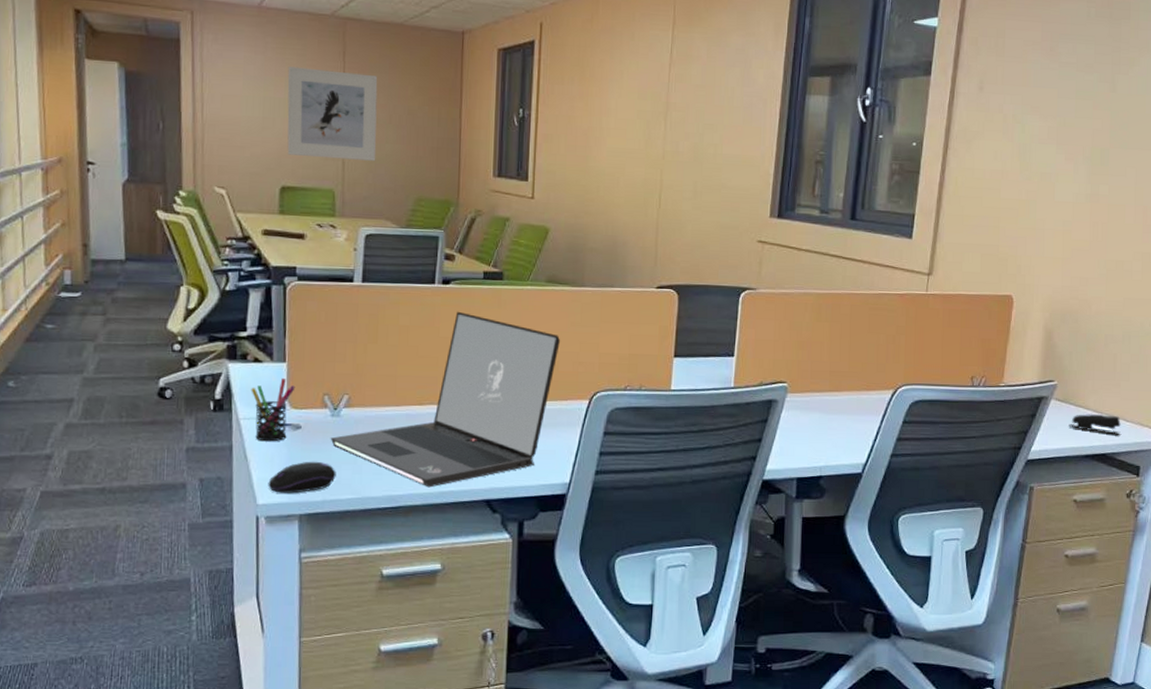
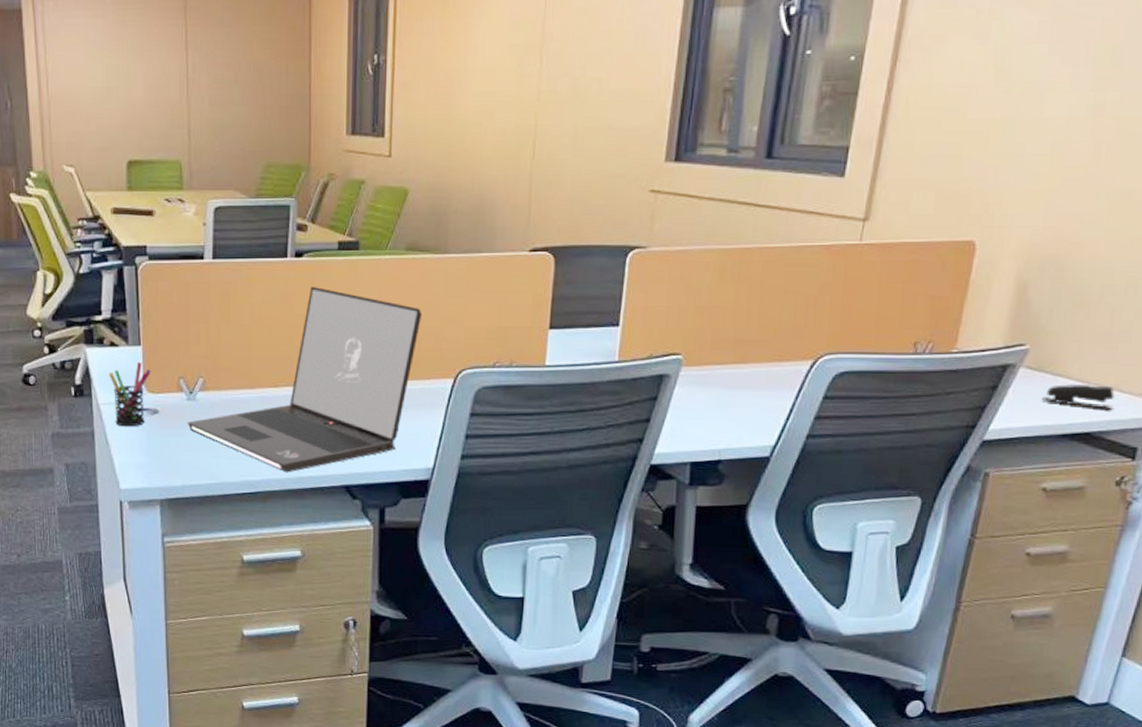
computer mouse: present [268,461,336,494] -> none [129,446,194,479]
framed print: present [287,66,378,161] -> none [129,28,222,127]

